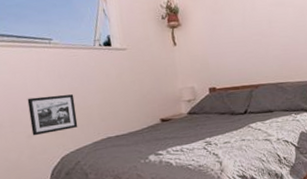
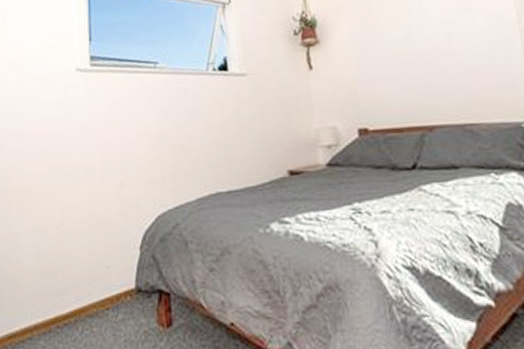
picture frame: present [27,94,78,136] -> none [123,132,180,185]

